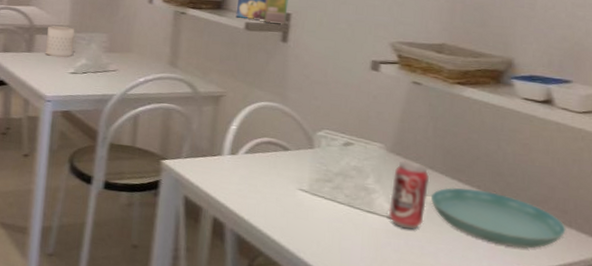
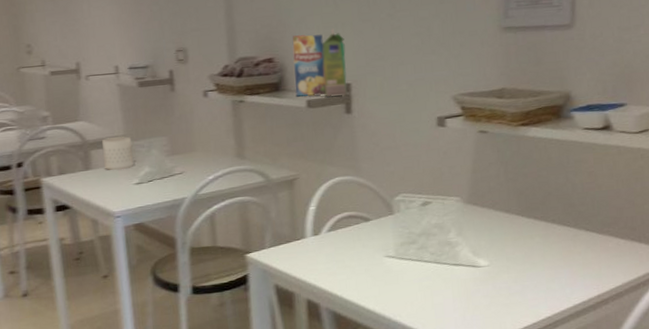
beverage can: present [388,160,430,229] -> none [473,208,508,274]
saucer: present [430,187,566,249] -> none [510,222,637,272]

